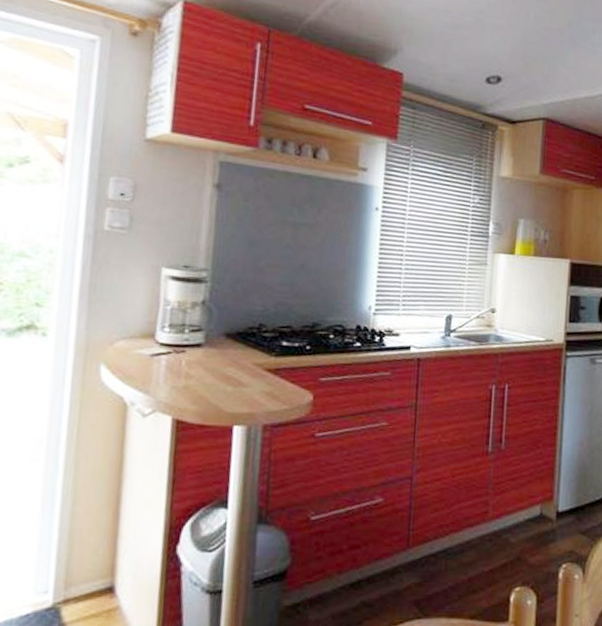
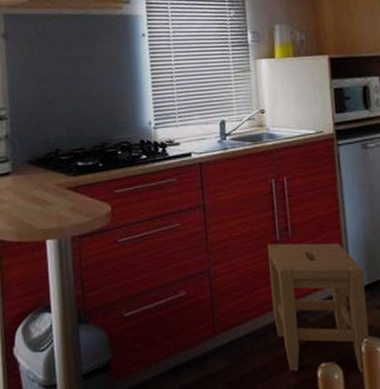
stool: none [473,455,573,601] -> present [267,243,369,374]

